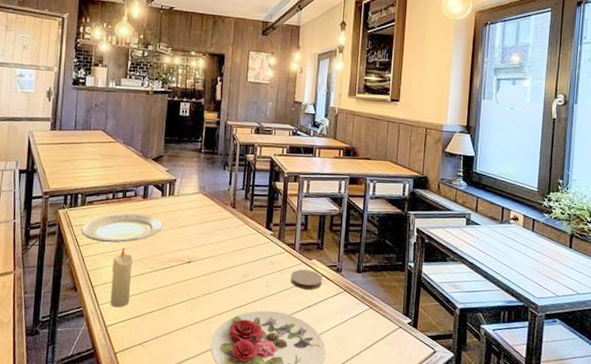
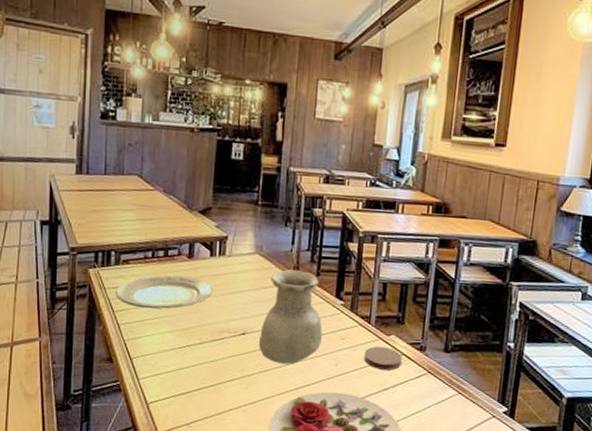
candle: present [110,247,134,308] -> none [152,314,178,383]
vase: none [201,206,255,288] -> present [258,269,323,365]

